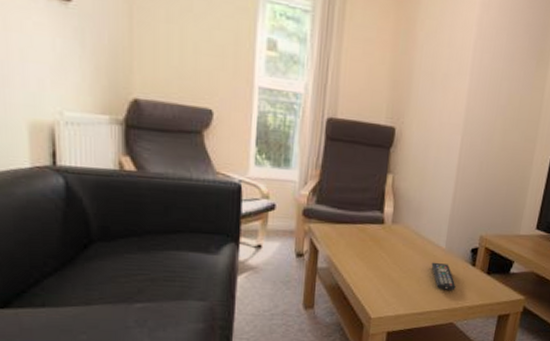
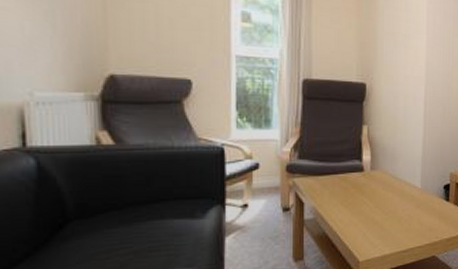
remote control: present [431,262,456,290] -> none [410,201,434,226]

